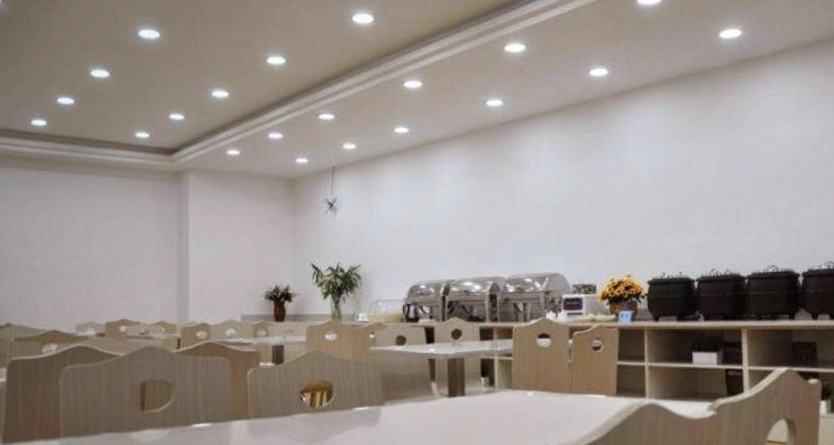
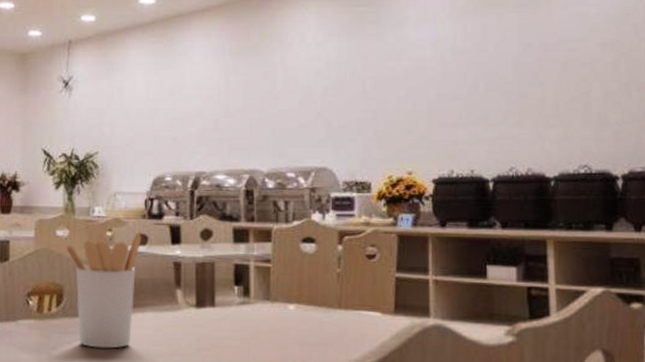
utensil holder: none [333,334,401,436] -> present [65,232,142,349]

